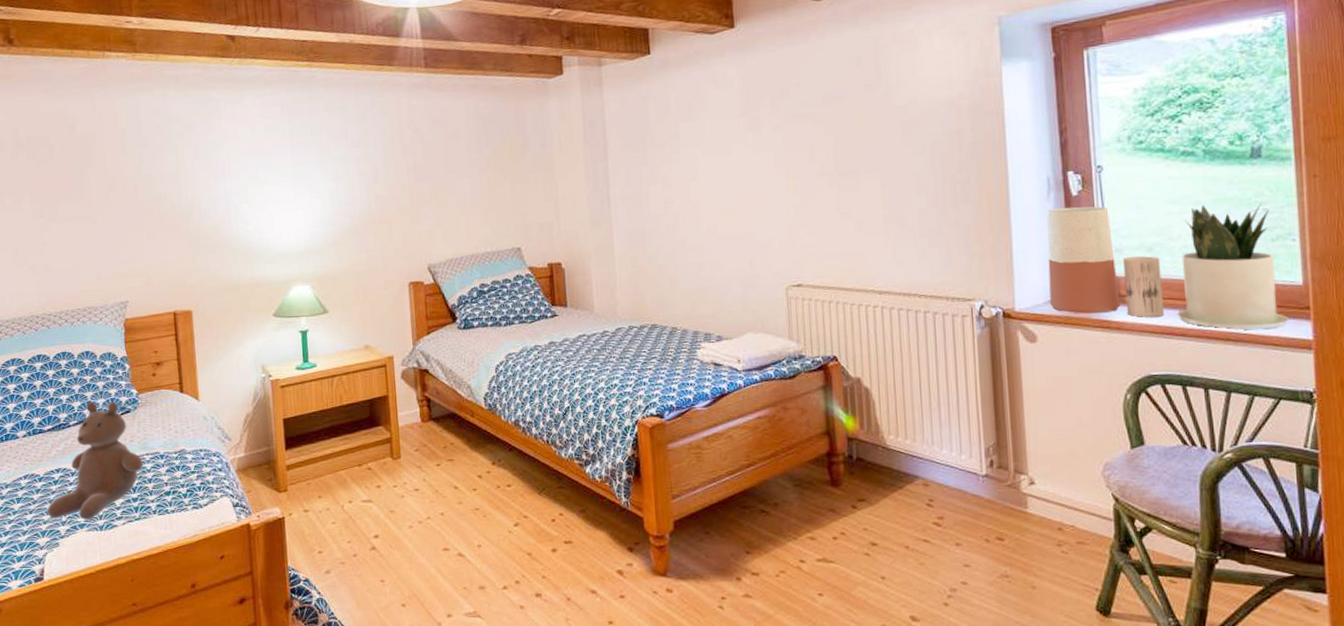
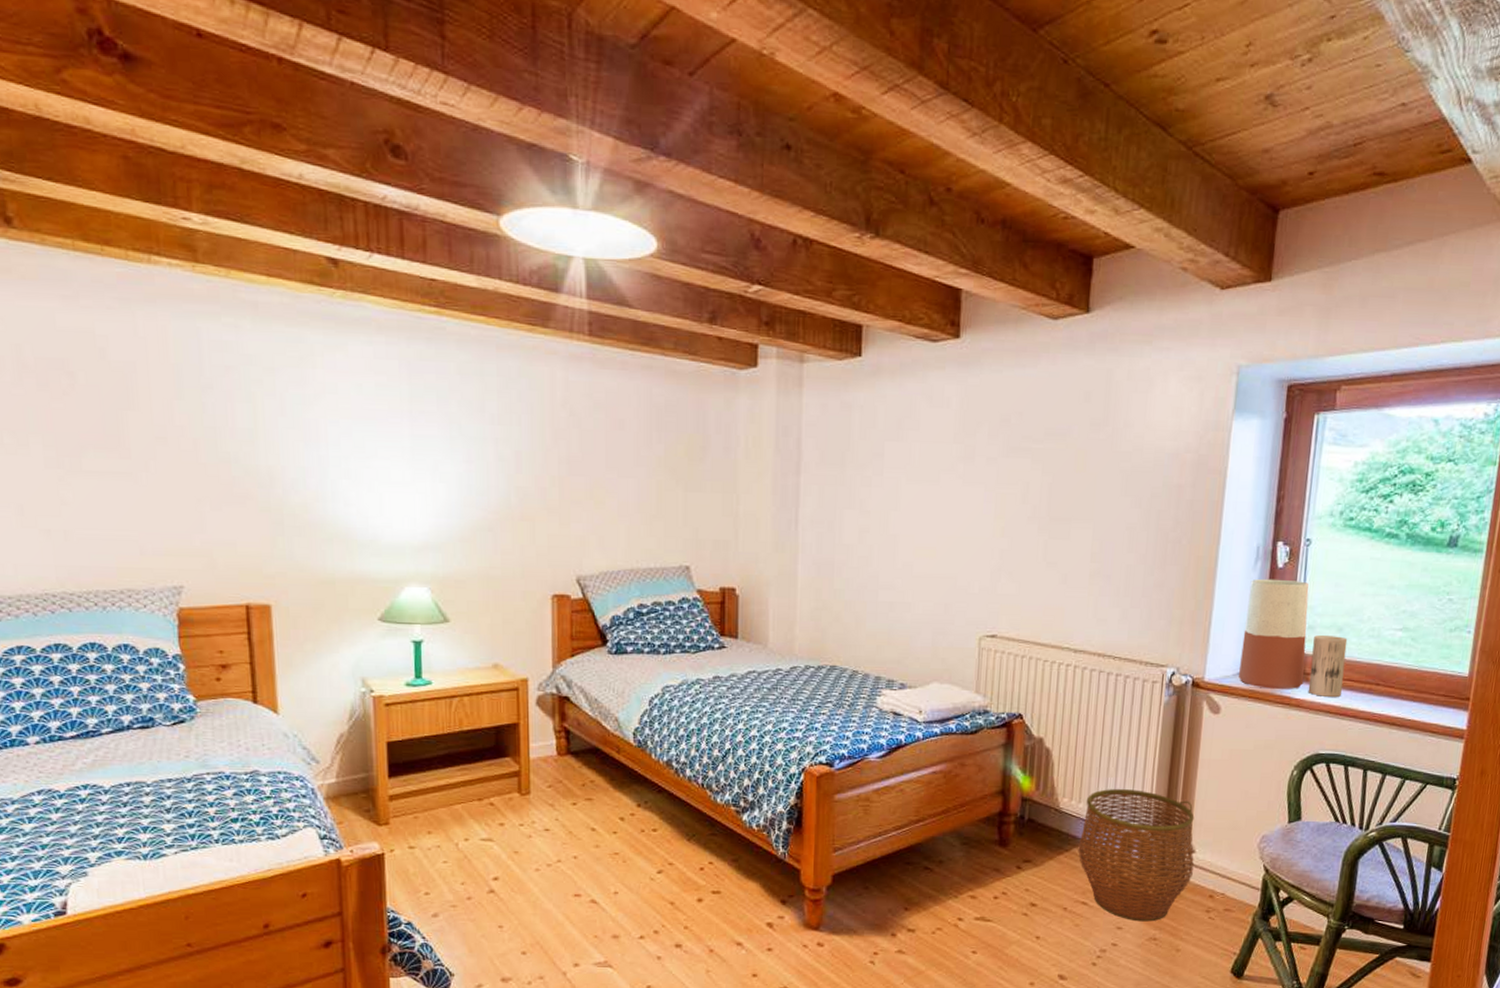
teddy bear: present [47,401,143,520] -> none [70,706,202,847]
basket: none [911,423,1036,558] -> present [1078,789,1195,922]
planter: present [1176,204,1290,331] -> none [1352,589,1454,717]

